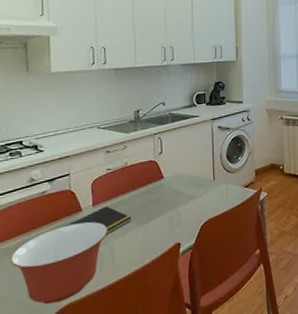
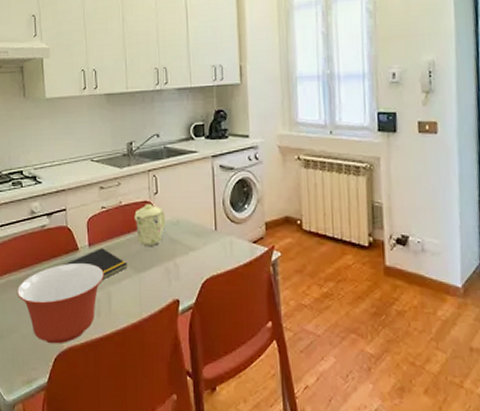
mug: none [140,163,169,200] -> present [134,204,166,246]

